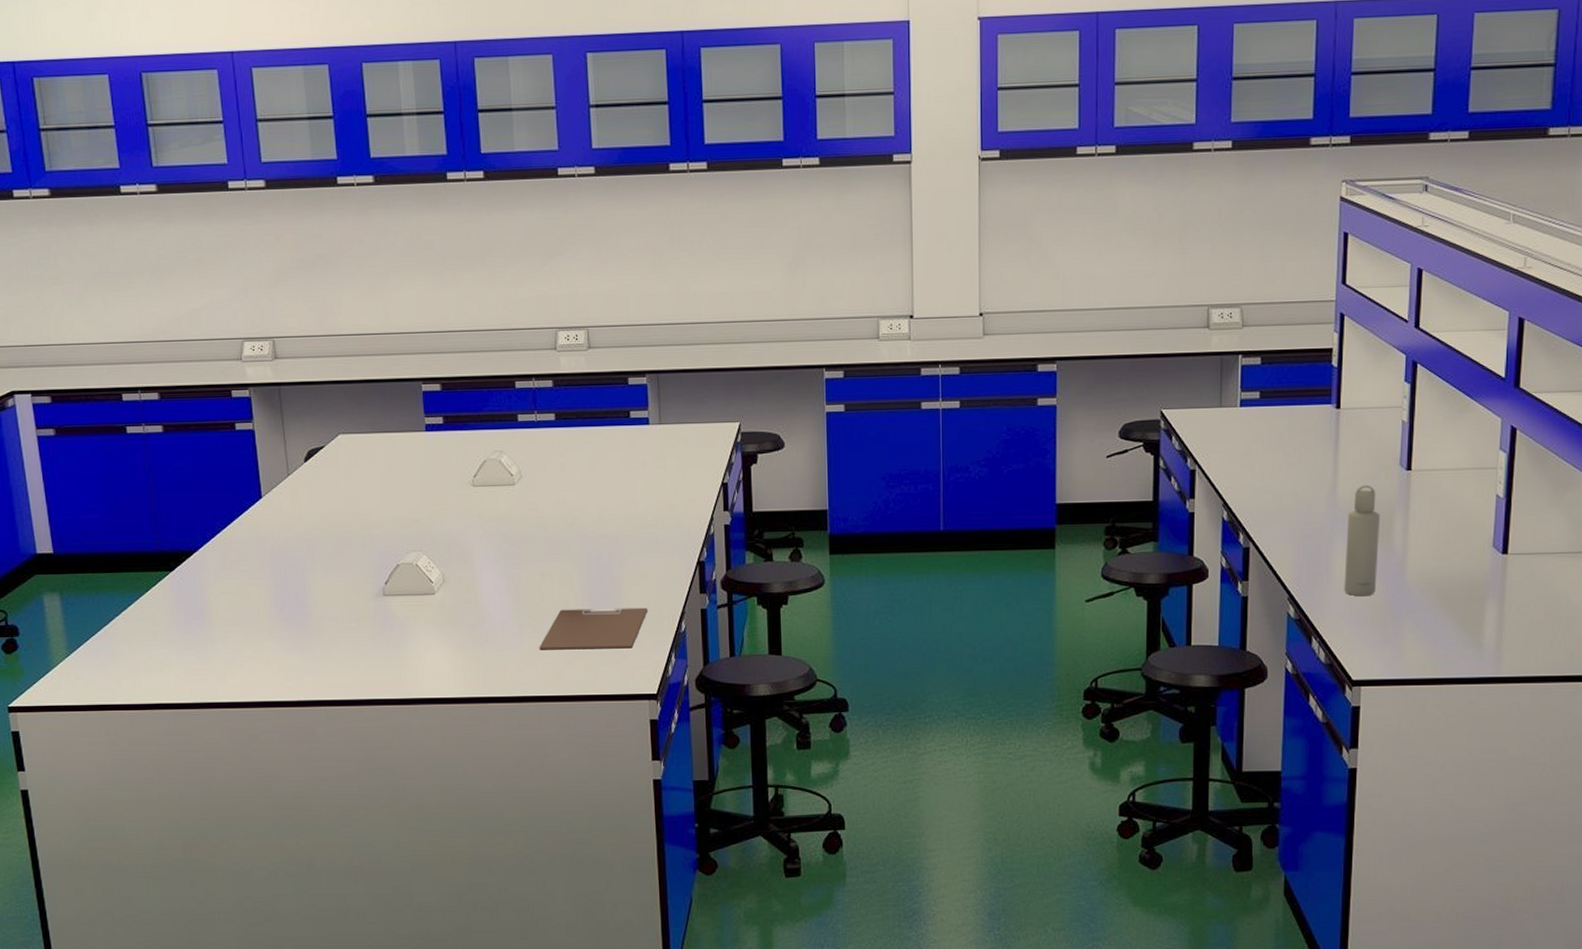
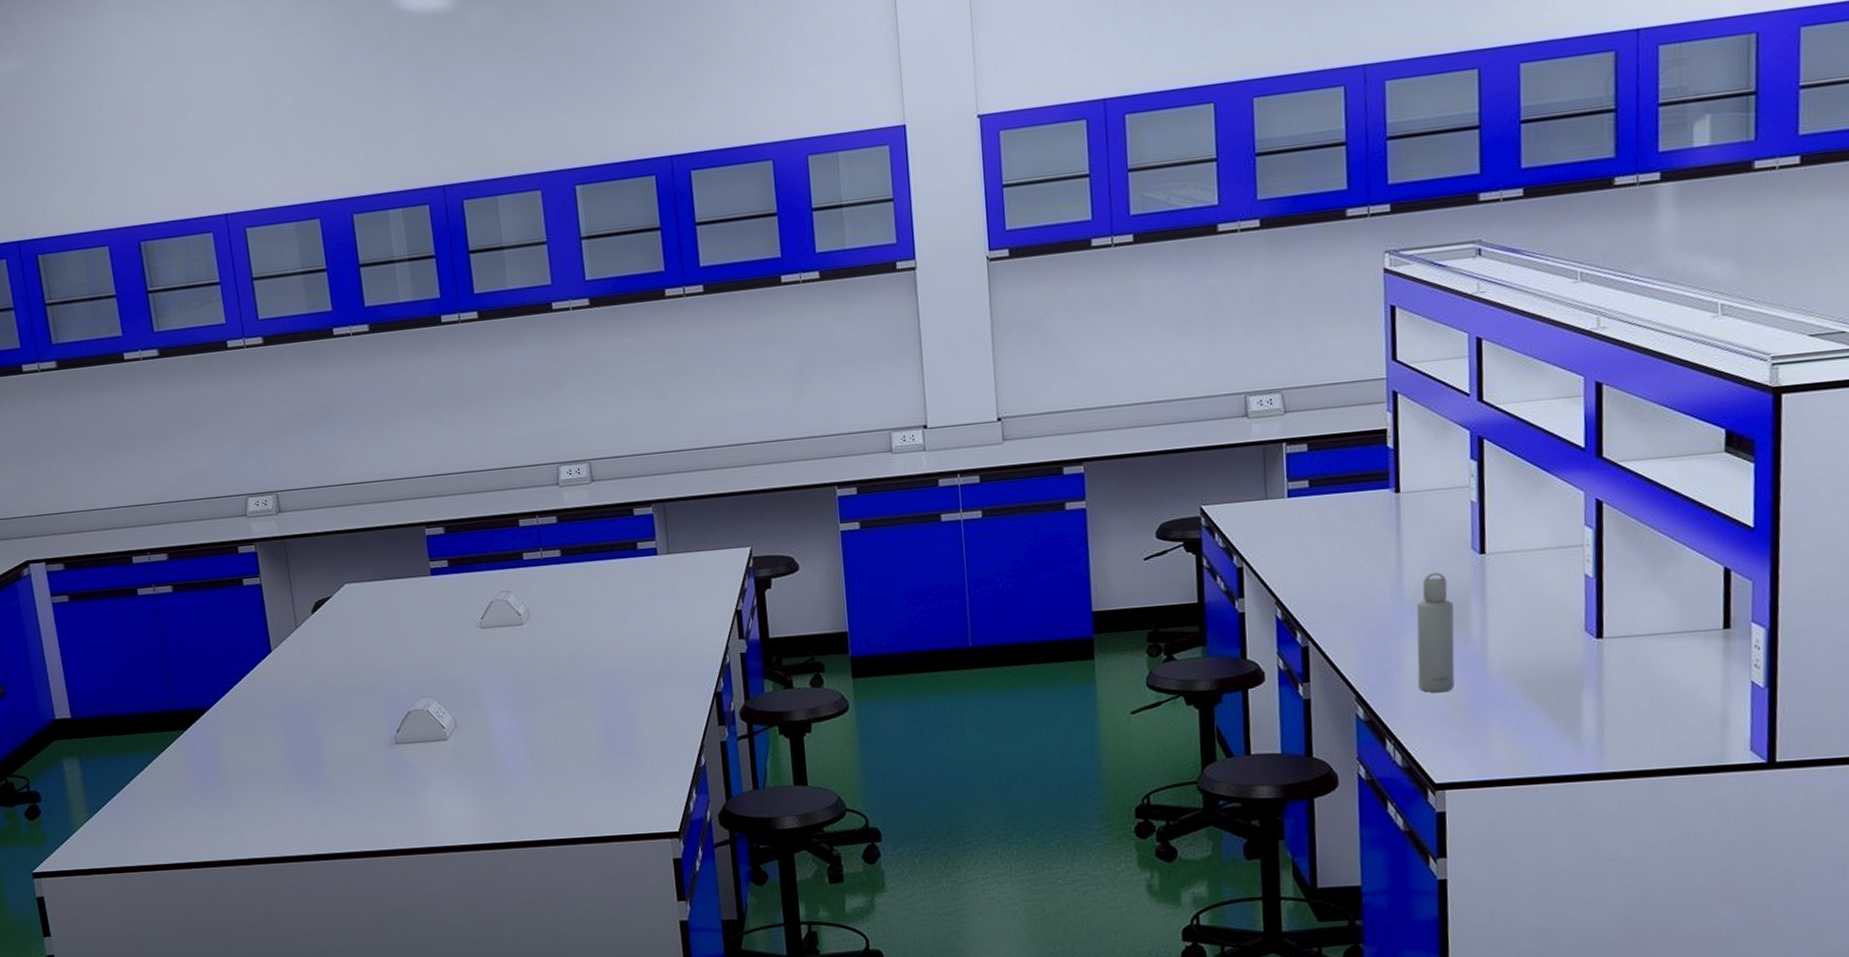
clipboard: present [539,607,647,650] -> none [555,743,665,792]

